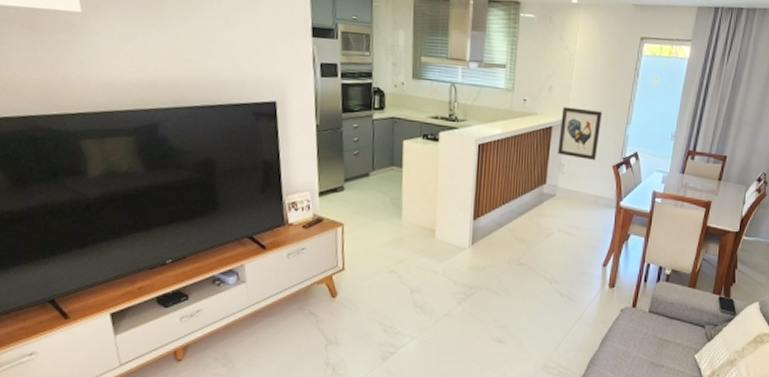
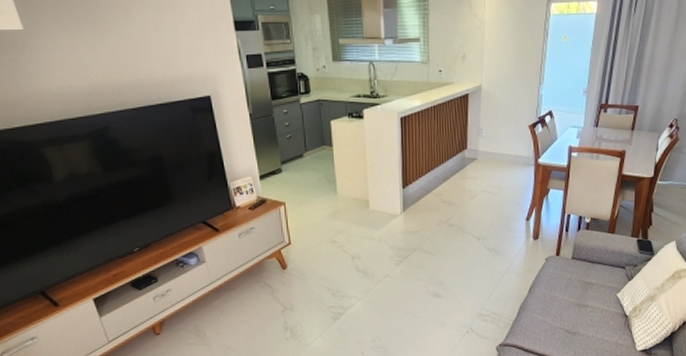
wall art: present [558,107,602,161] -> none [475,73,515,123]

